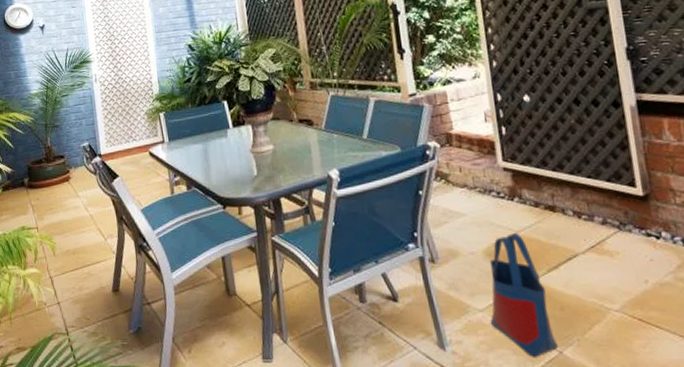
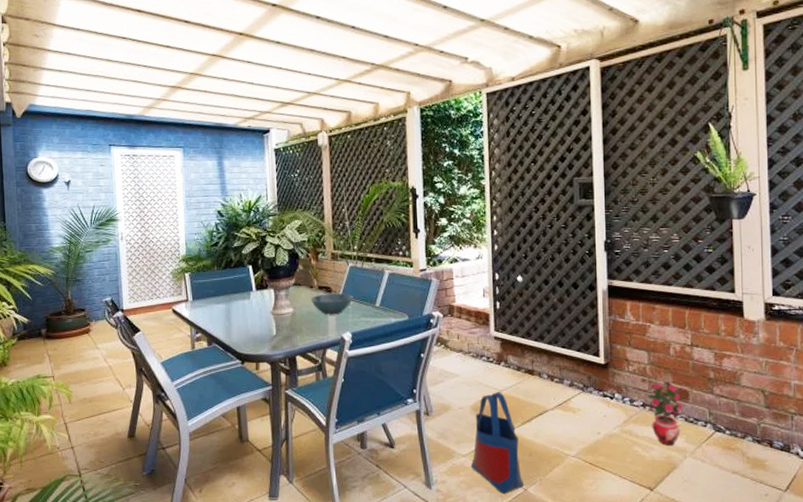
bowl: none [291,125,338,150] -> present [311,293,354,314]

